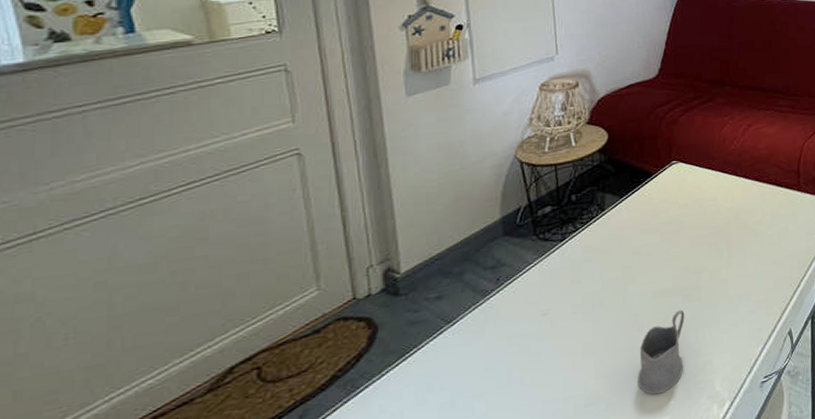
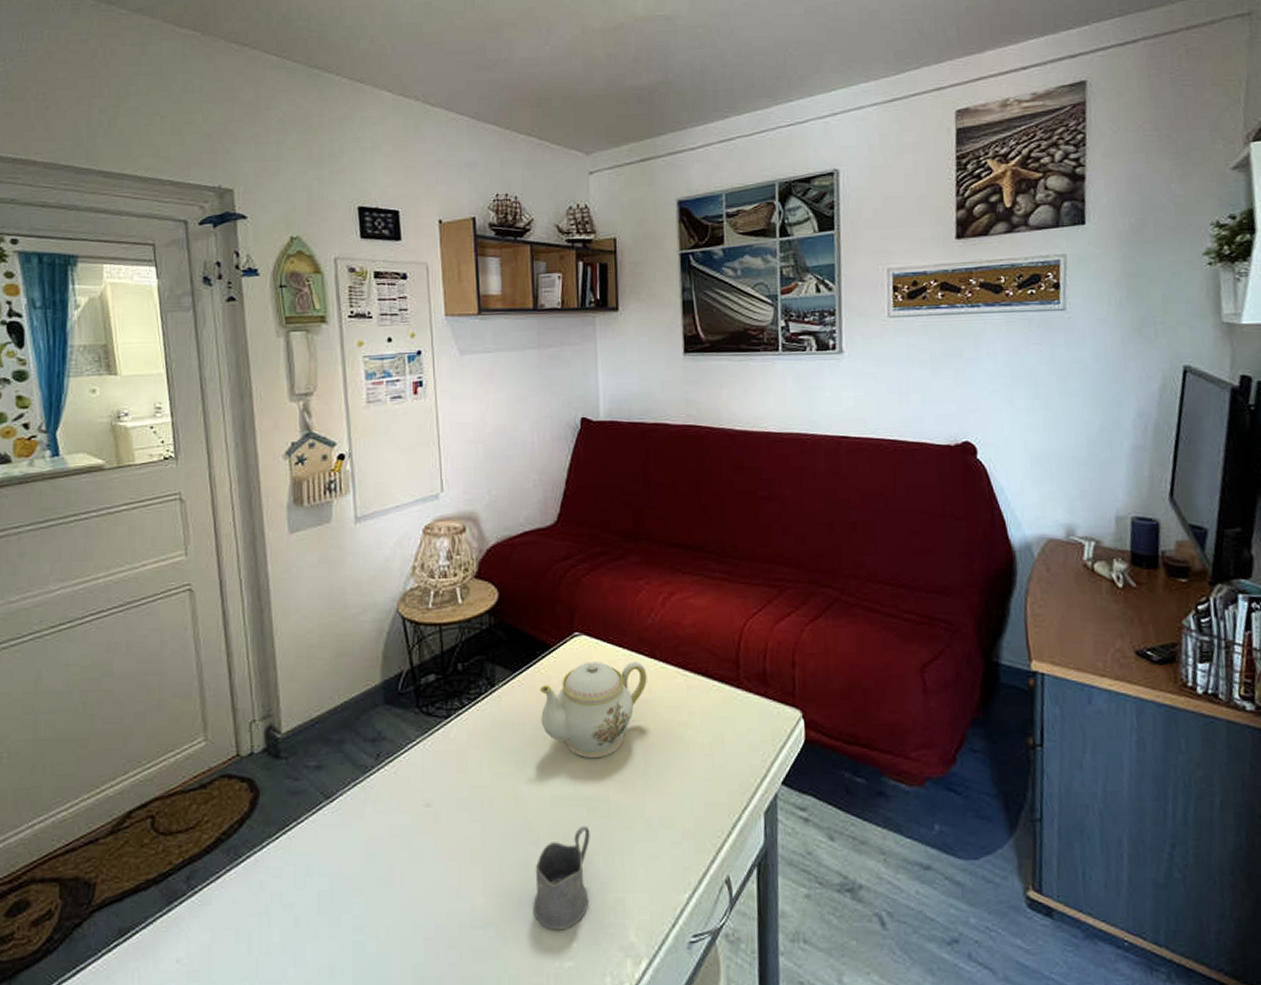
teapot: none [643,179,731,258] -> present [539,662,647,759]

